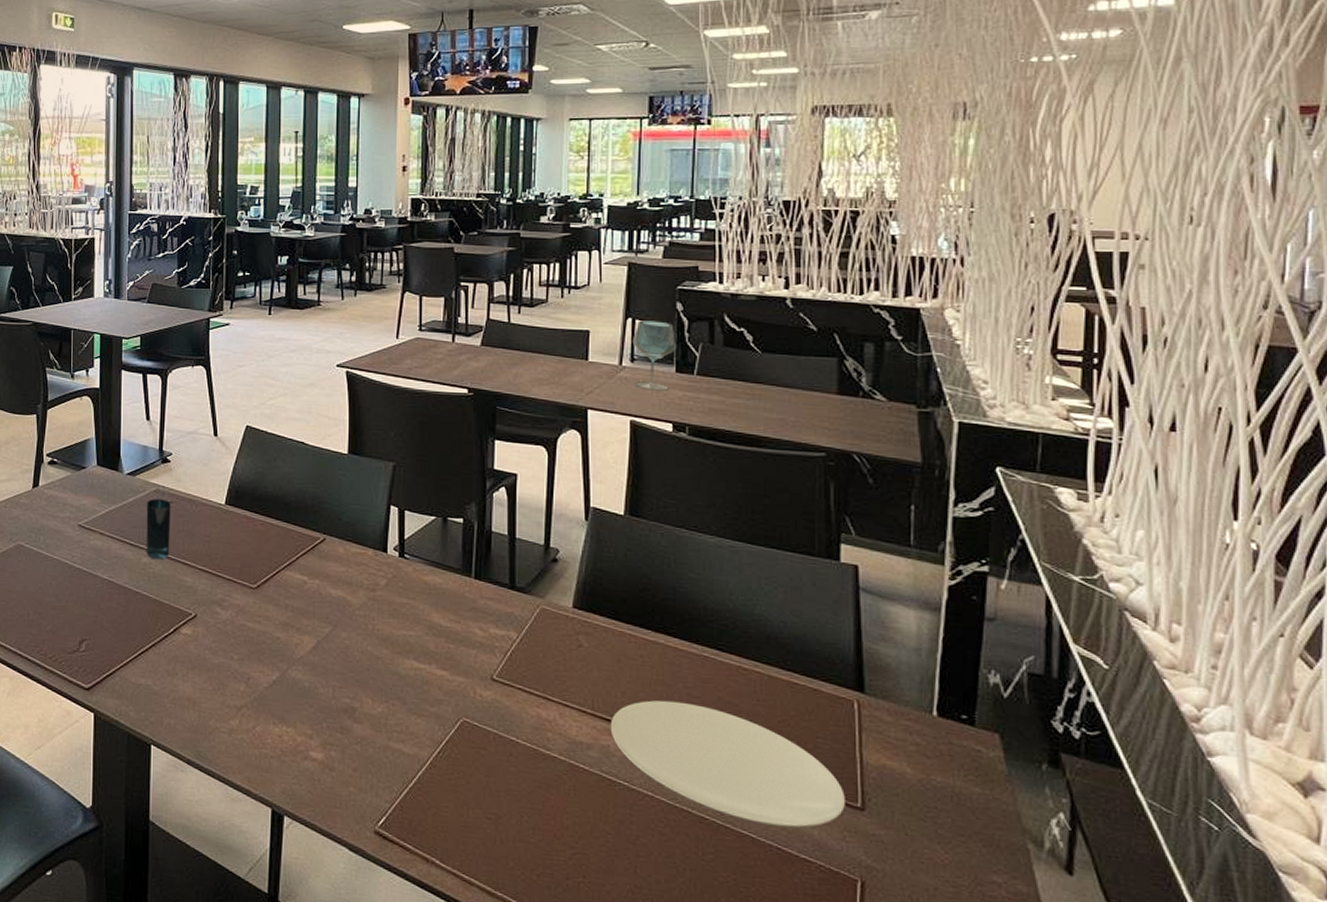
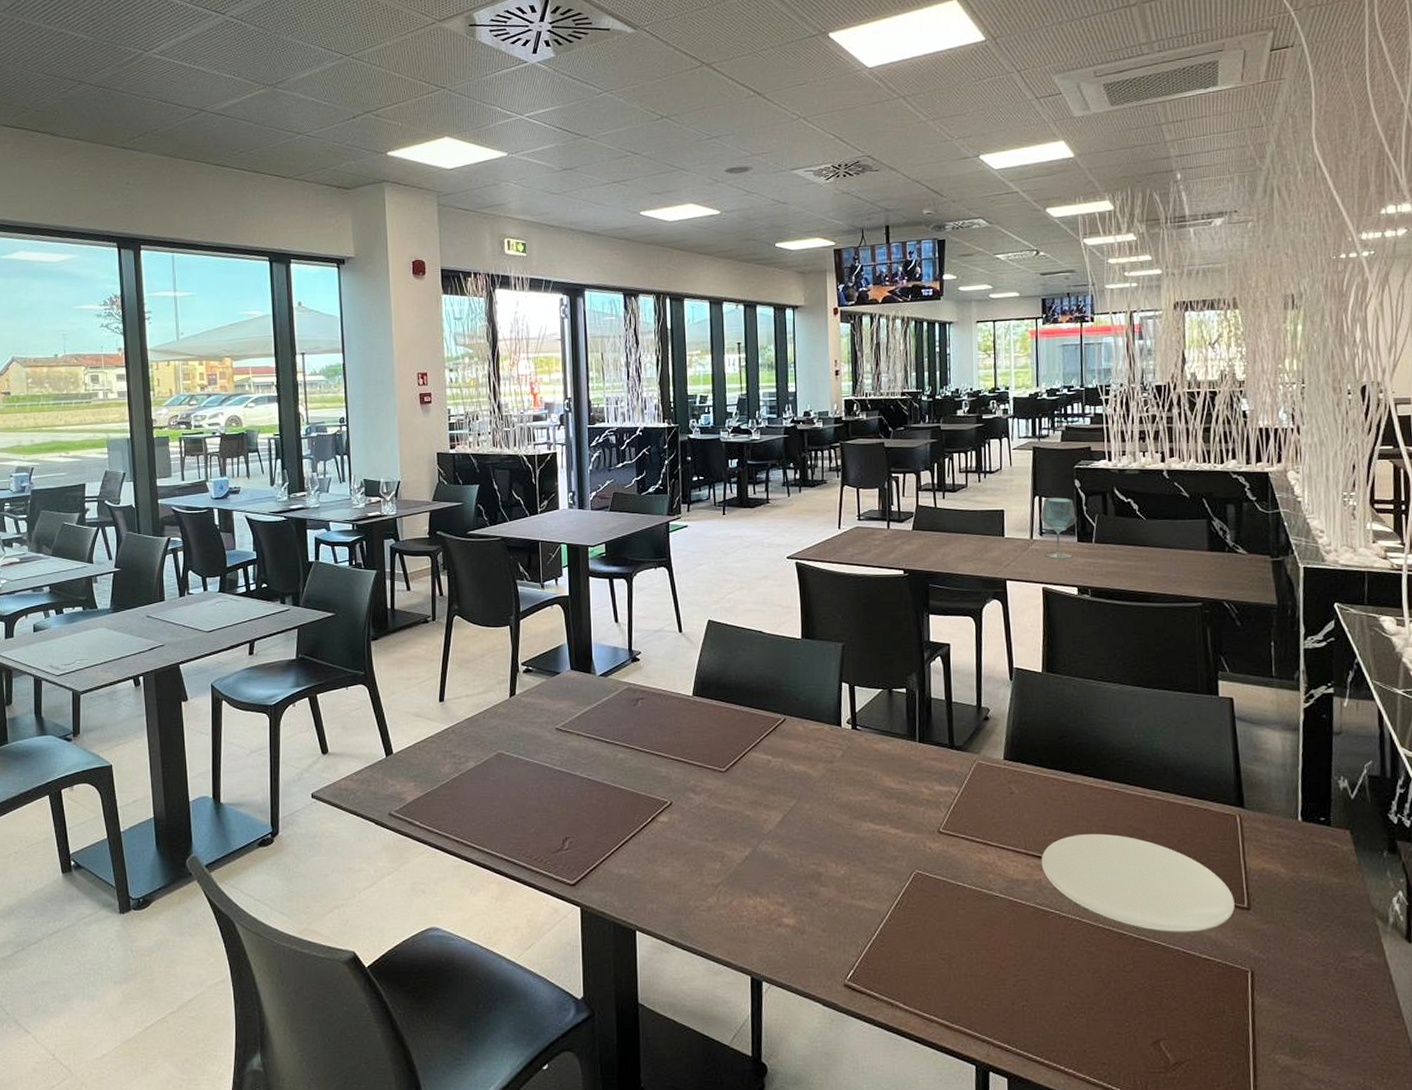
cup: present [146,499,171,560] -> none [619,696,644,754]

